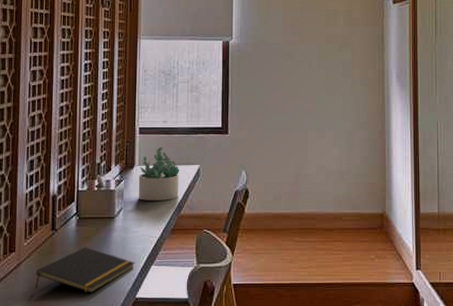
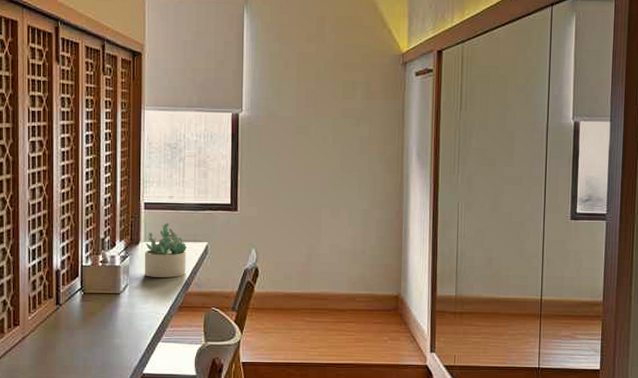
notepad: present [35,247,135,293] -> none [41,322,142,368]

